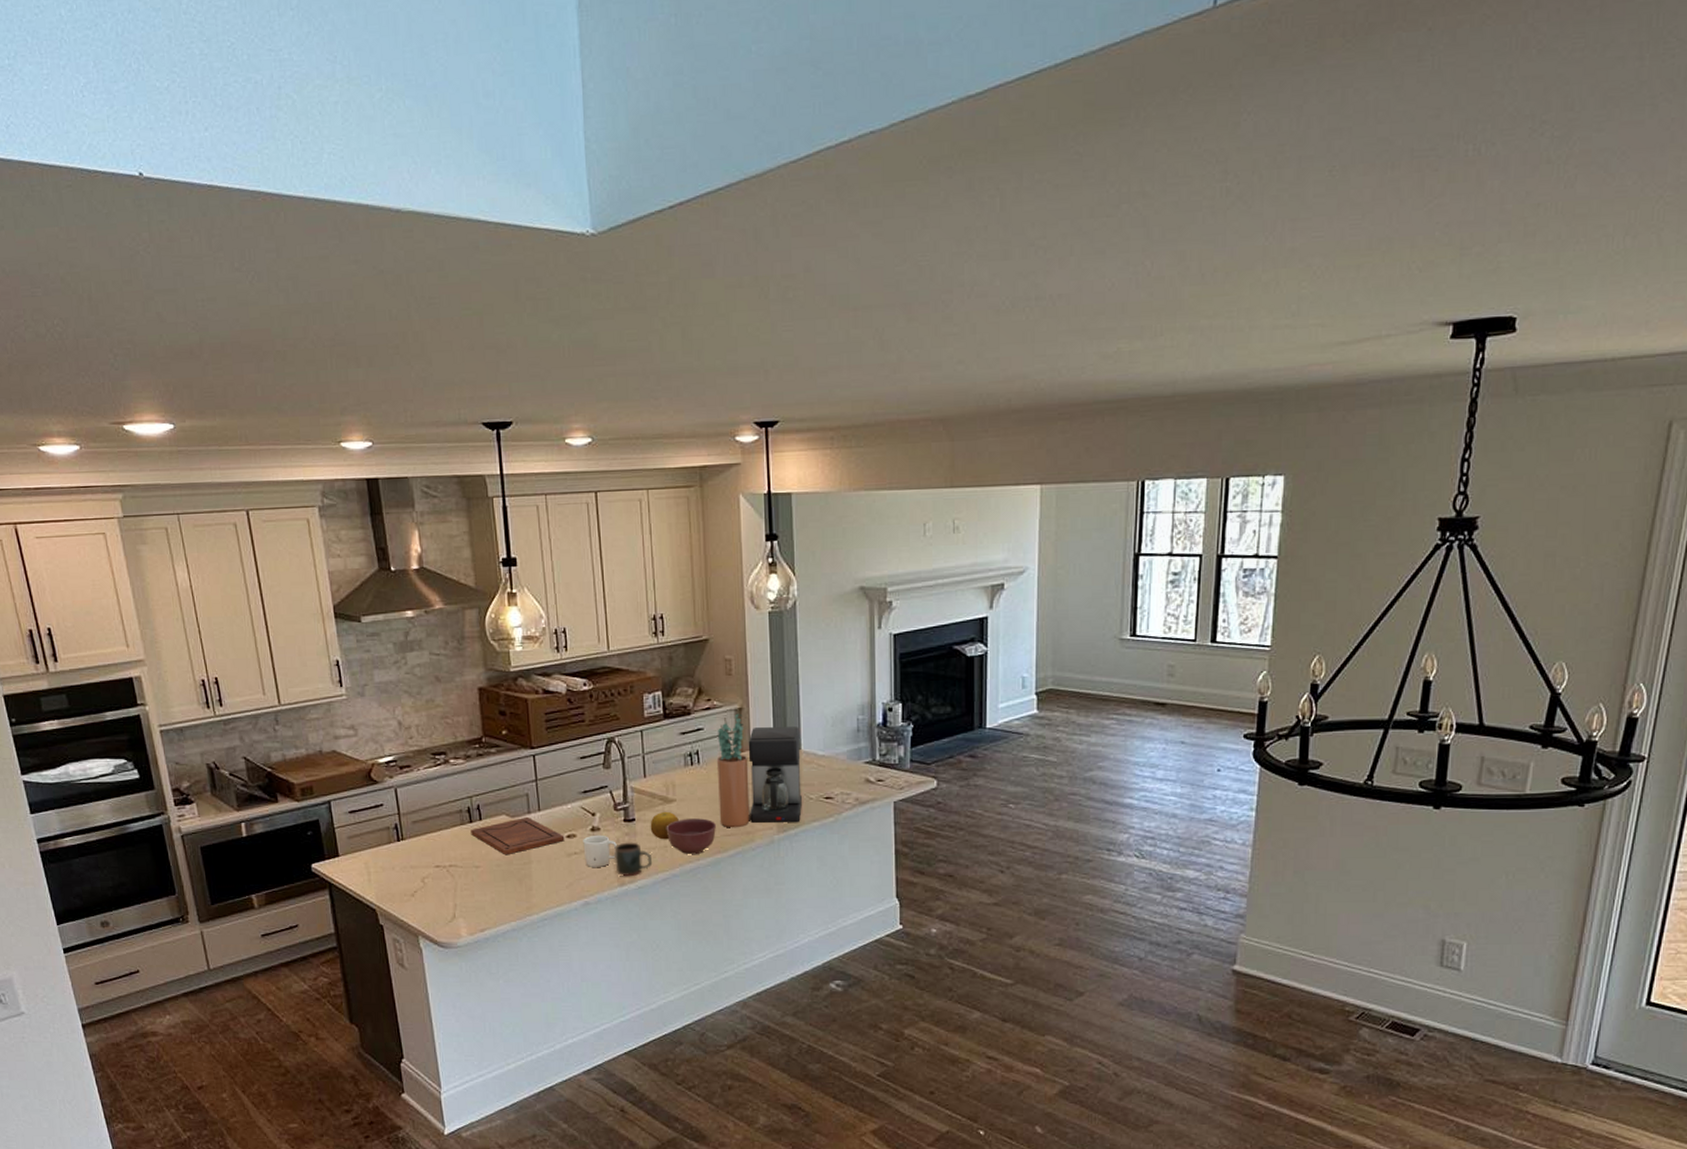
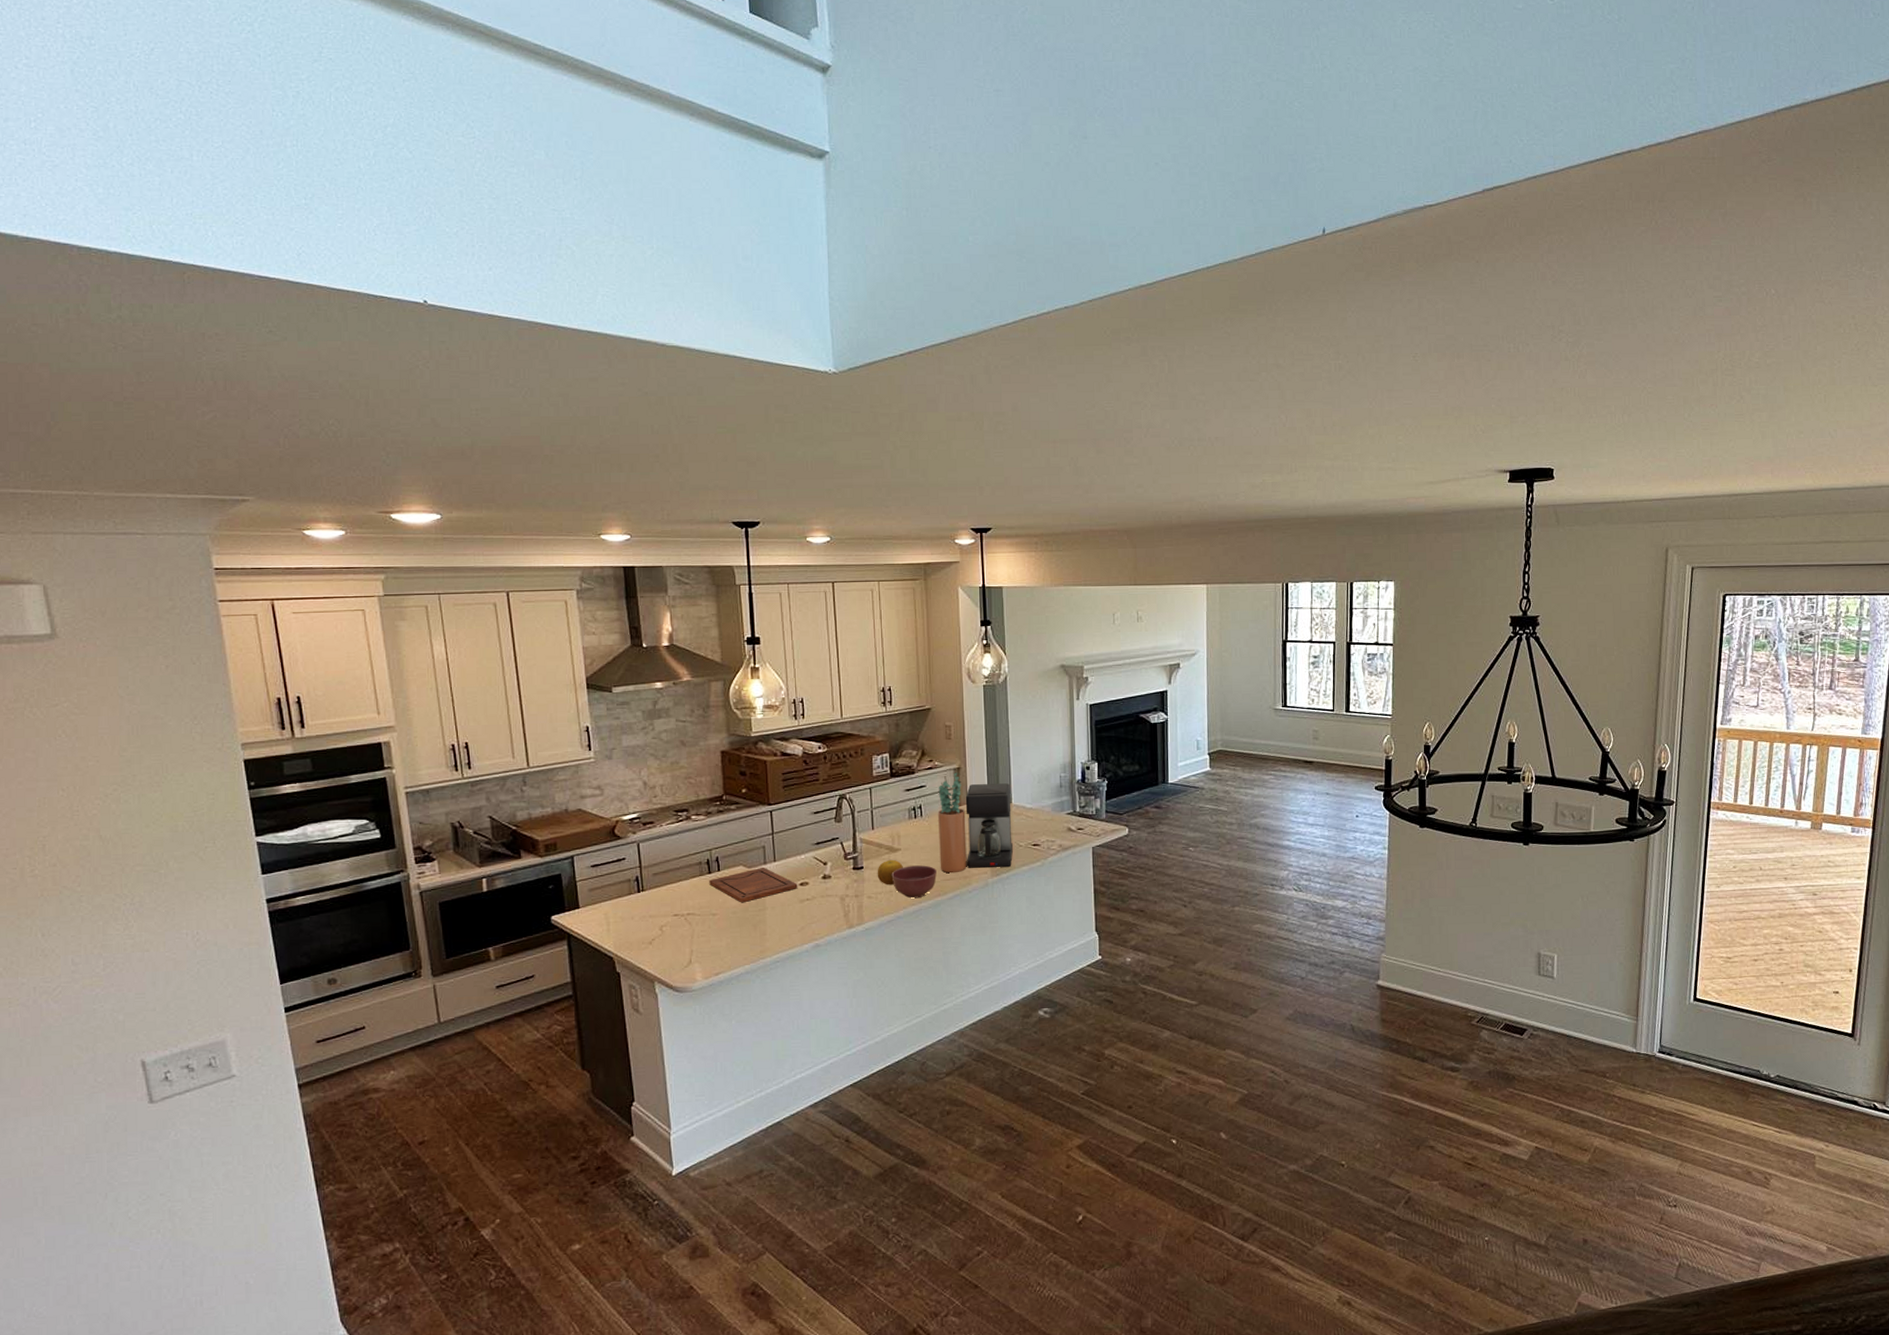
mug: present [583,834,617,868] -> none [815,882,846,913]
mug: present [614,842,653,877] -> none [843,888,879,920]

